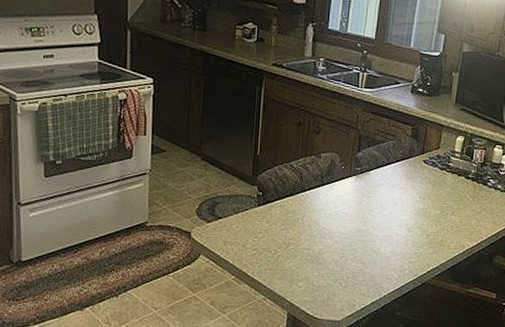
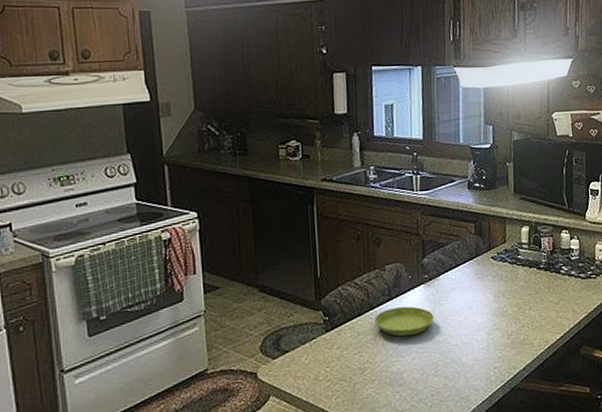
saucer: none [304,193,361,222] -> present [374,306,434,337]

